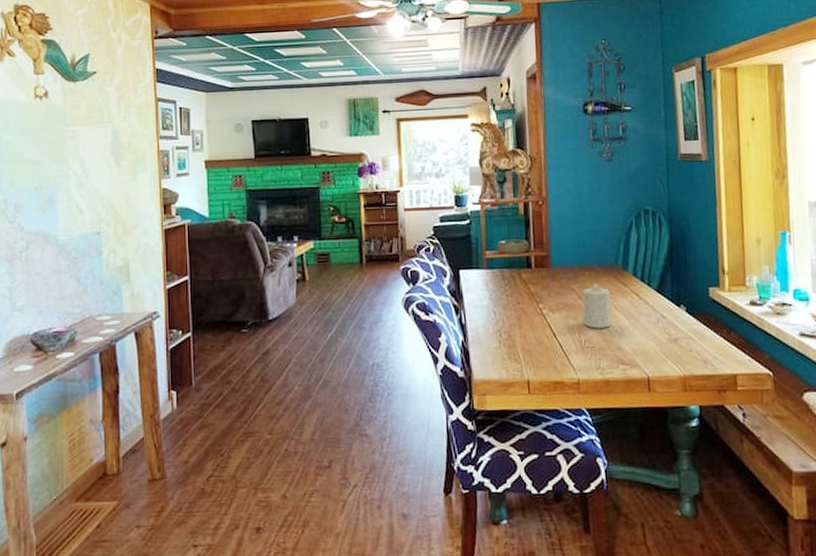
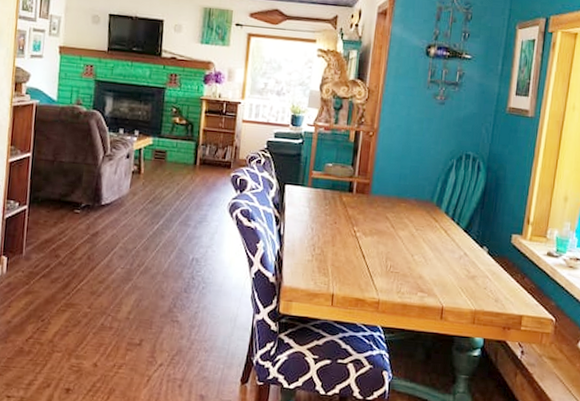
candle: present [582,283,612,329] -> none [392,215,421,257]

